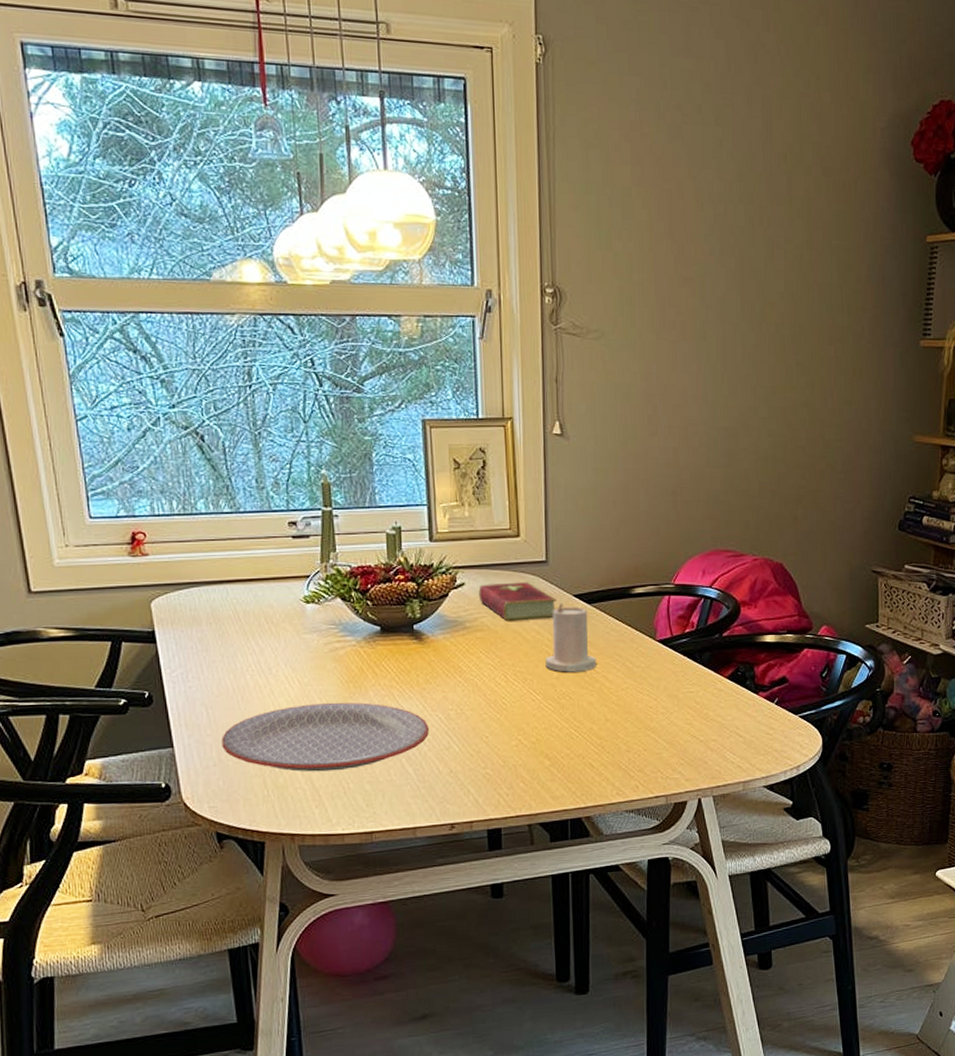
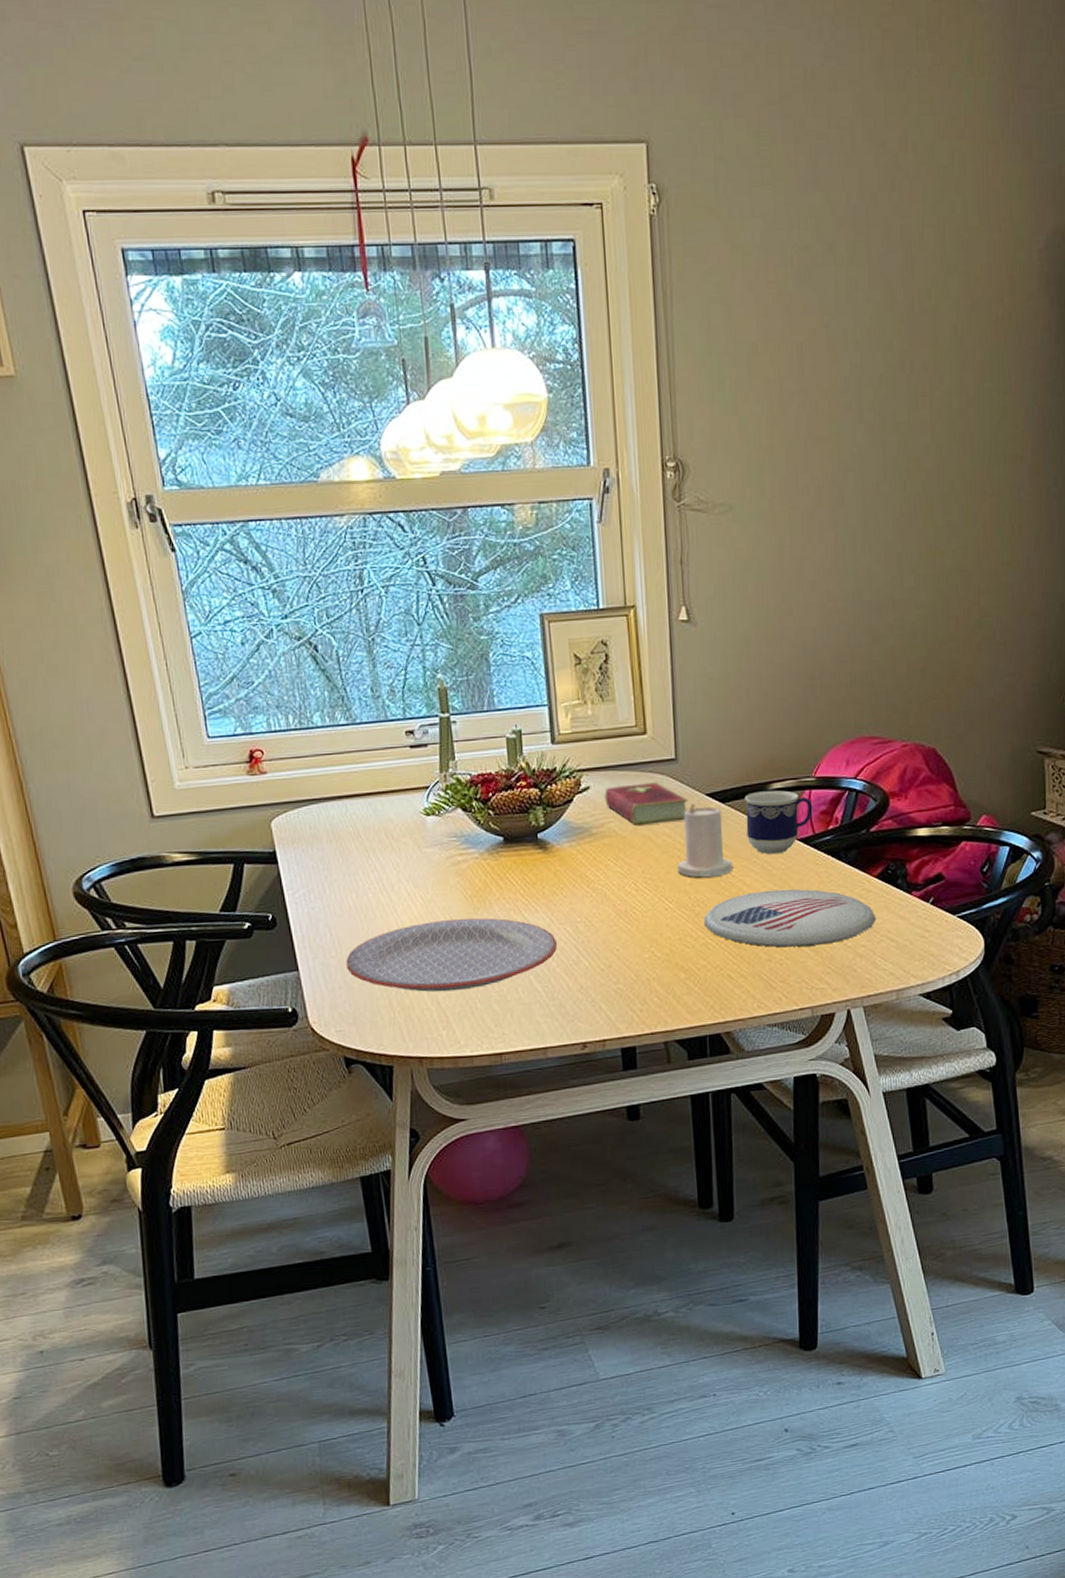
plate: none [569,685,727,740] -> present [704,889,876,948]
cup: none [609,595,671,654] -> present [745,790,813,855]

